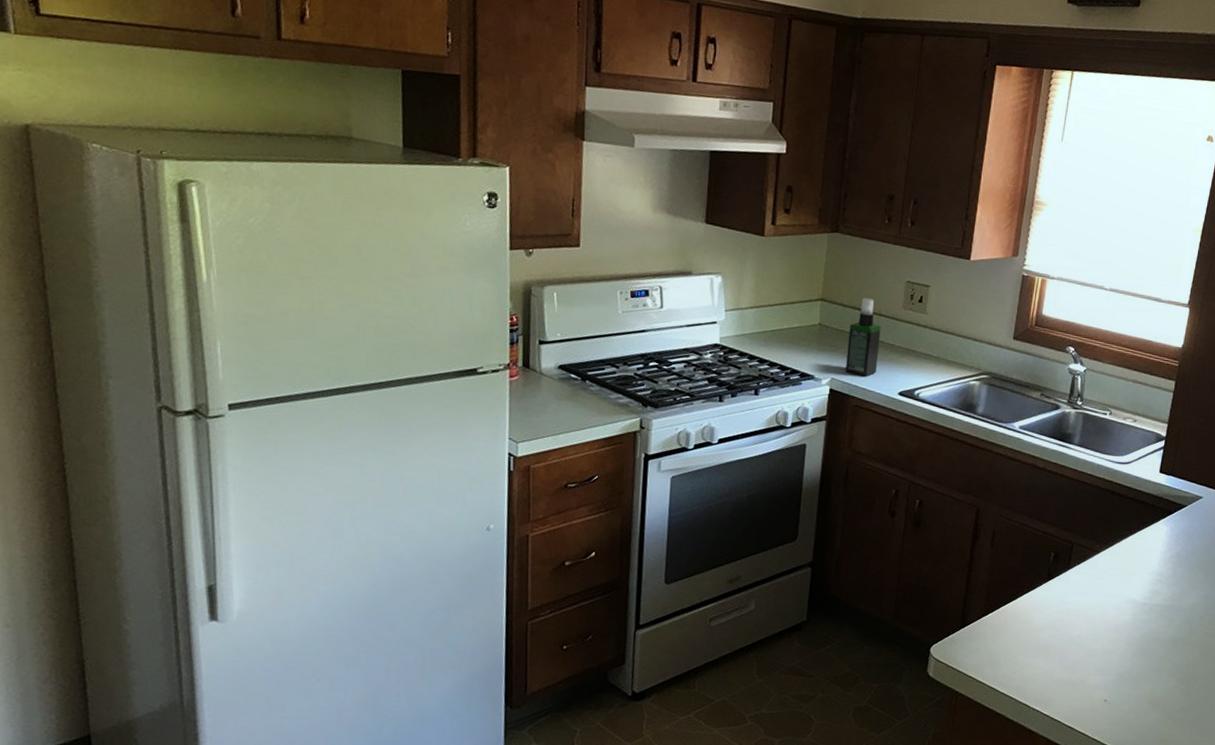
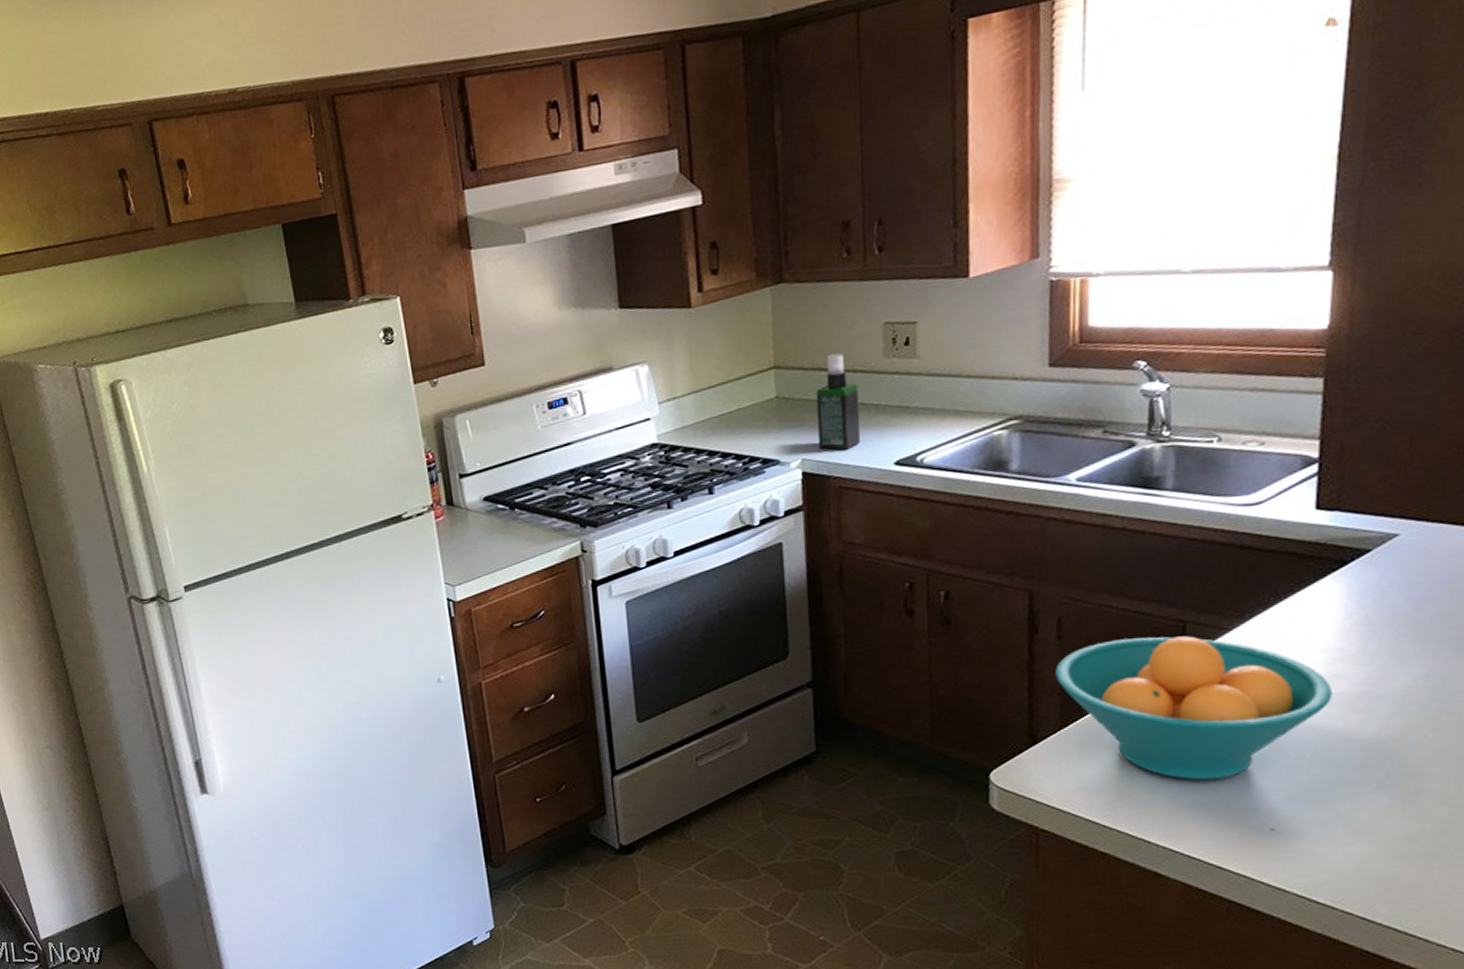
fruit bowl: none [985,551,1153,662] -> present [1055,636,1332,781]

